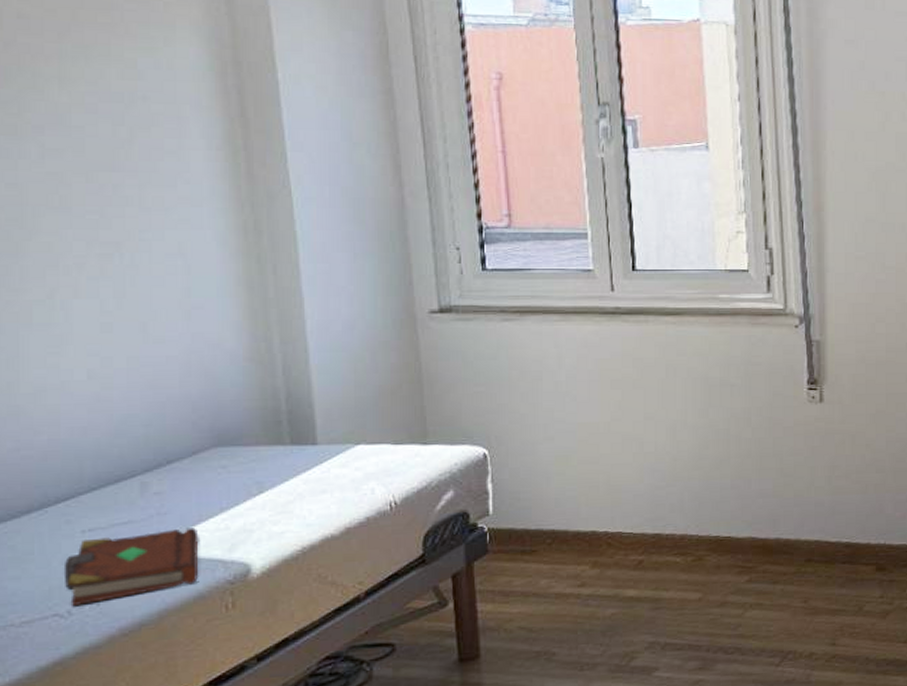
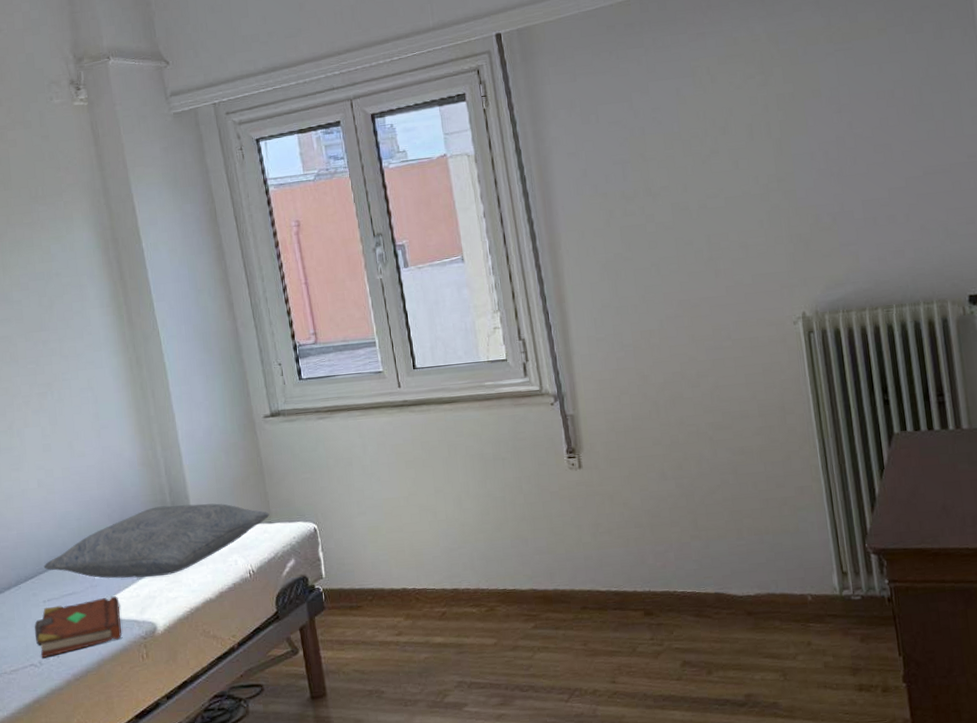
pillow: none [86,414,425,506] -> present [43,503,270,579]

